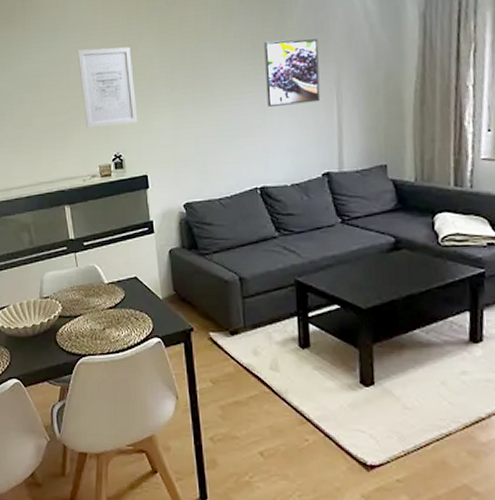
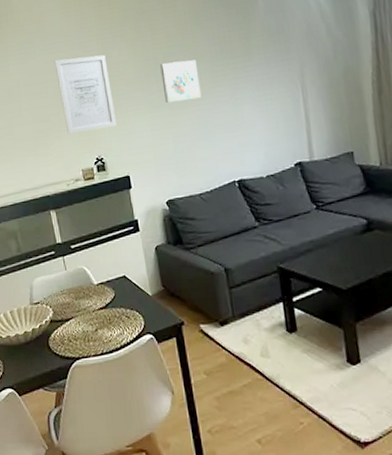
wall art: none [187,57,229,102] -> present [160,60,202,104]
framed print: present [264,38,321,107] -> none [231,39,288,104]

